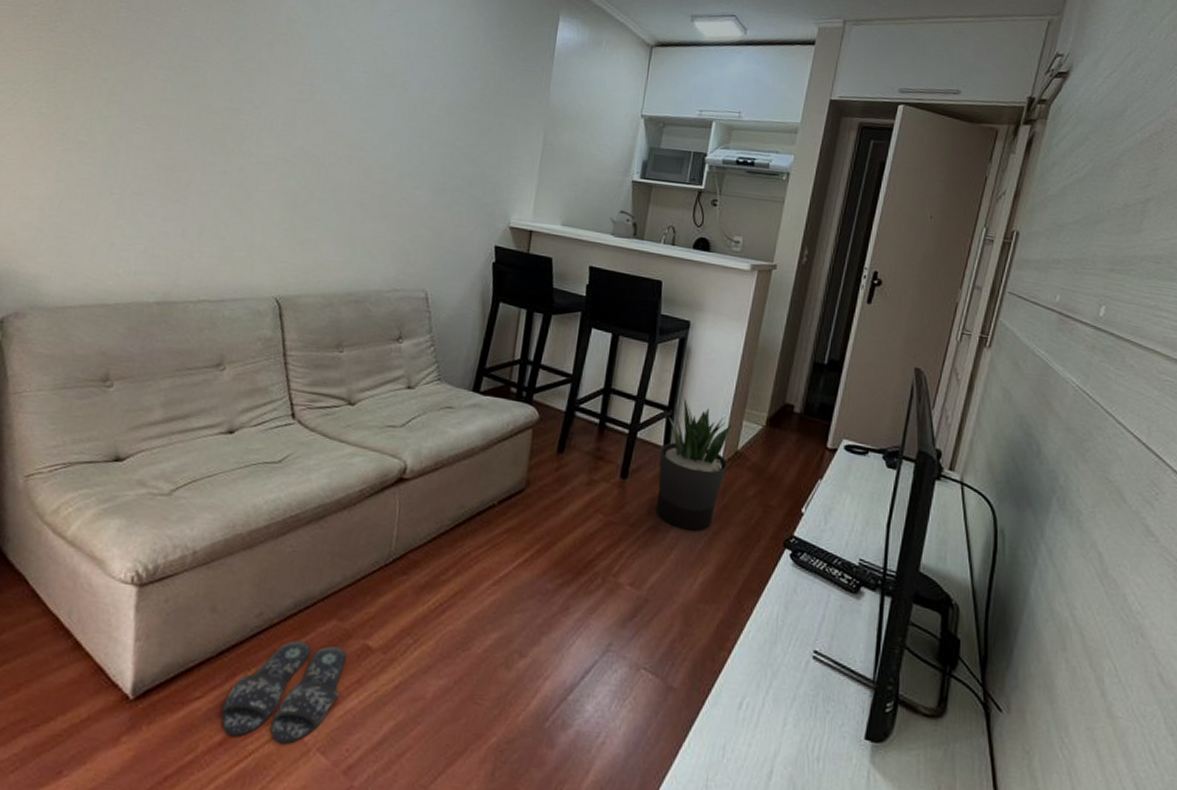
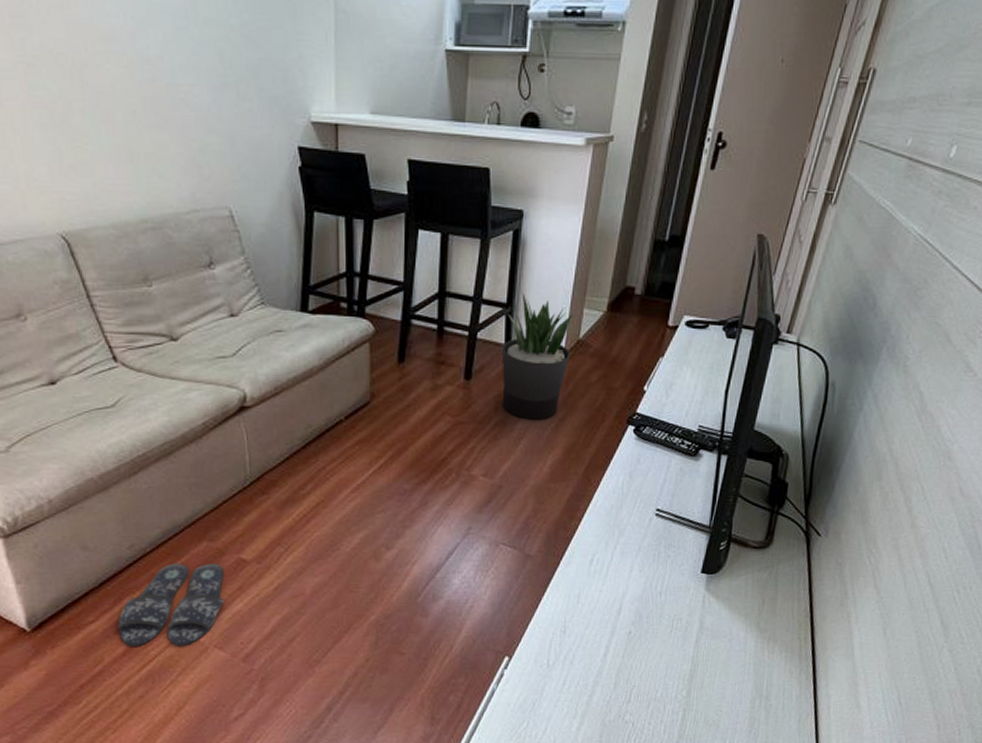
kettle: present [610,210,638,239] -> none [424,89,458,122]

